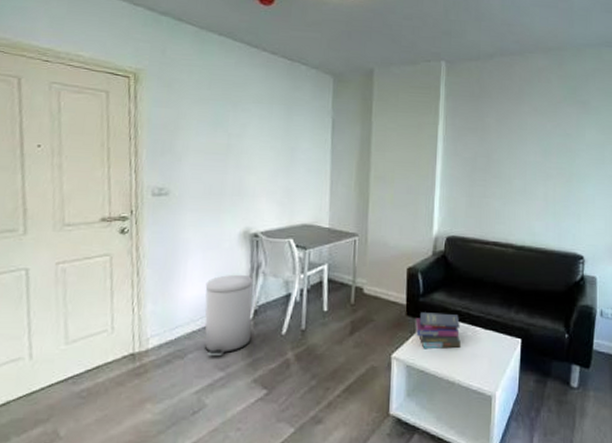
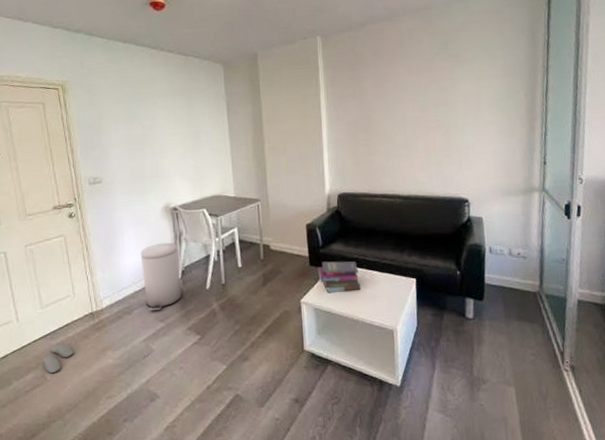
slippers: none [57,390,102,429] -> present [43,343,74,374]

